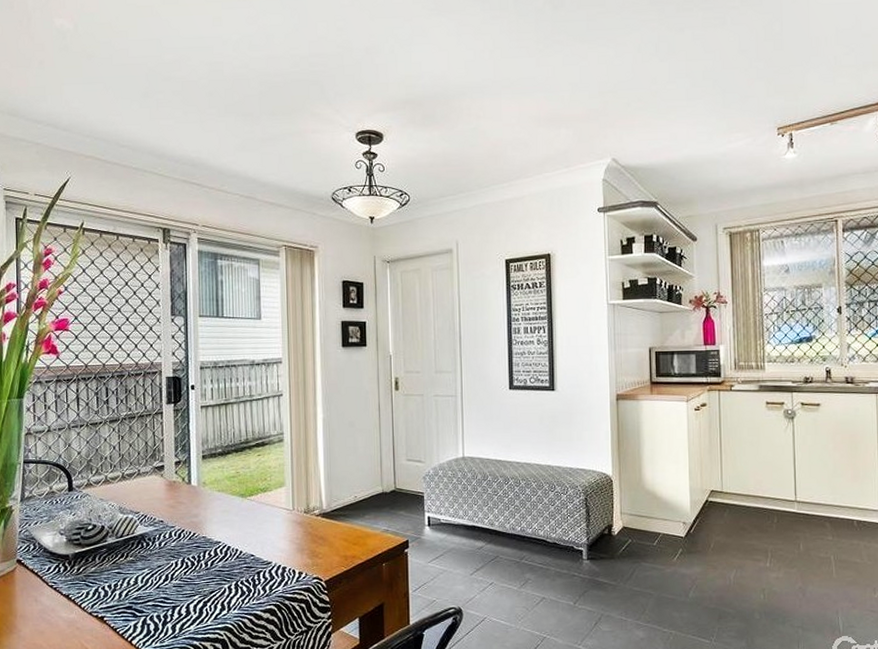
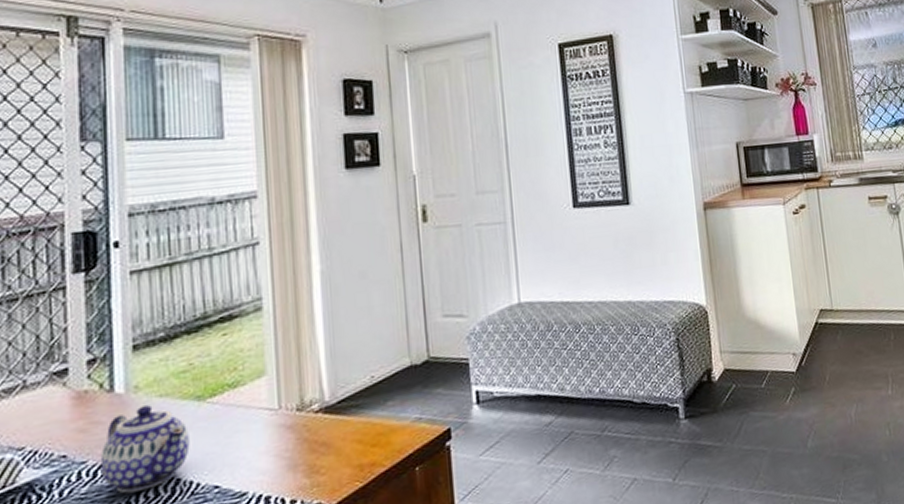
teapot: none [182,496,236,550] -> present [100,405,190,493]

